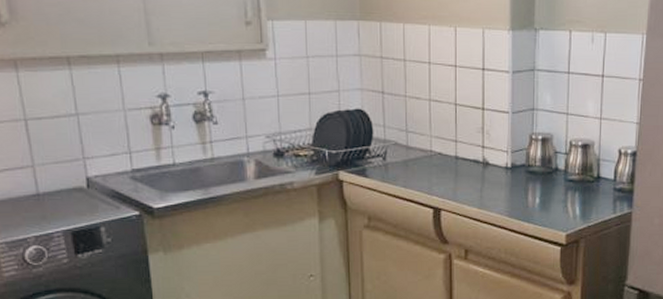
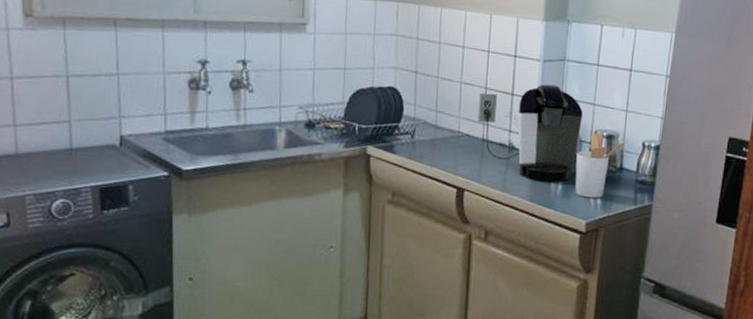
coffee maker: none [449,96,556,196] -> present [477,84,583,182]
utensil holder: none [552,143,603,210] -> present [575,133,627,199]

